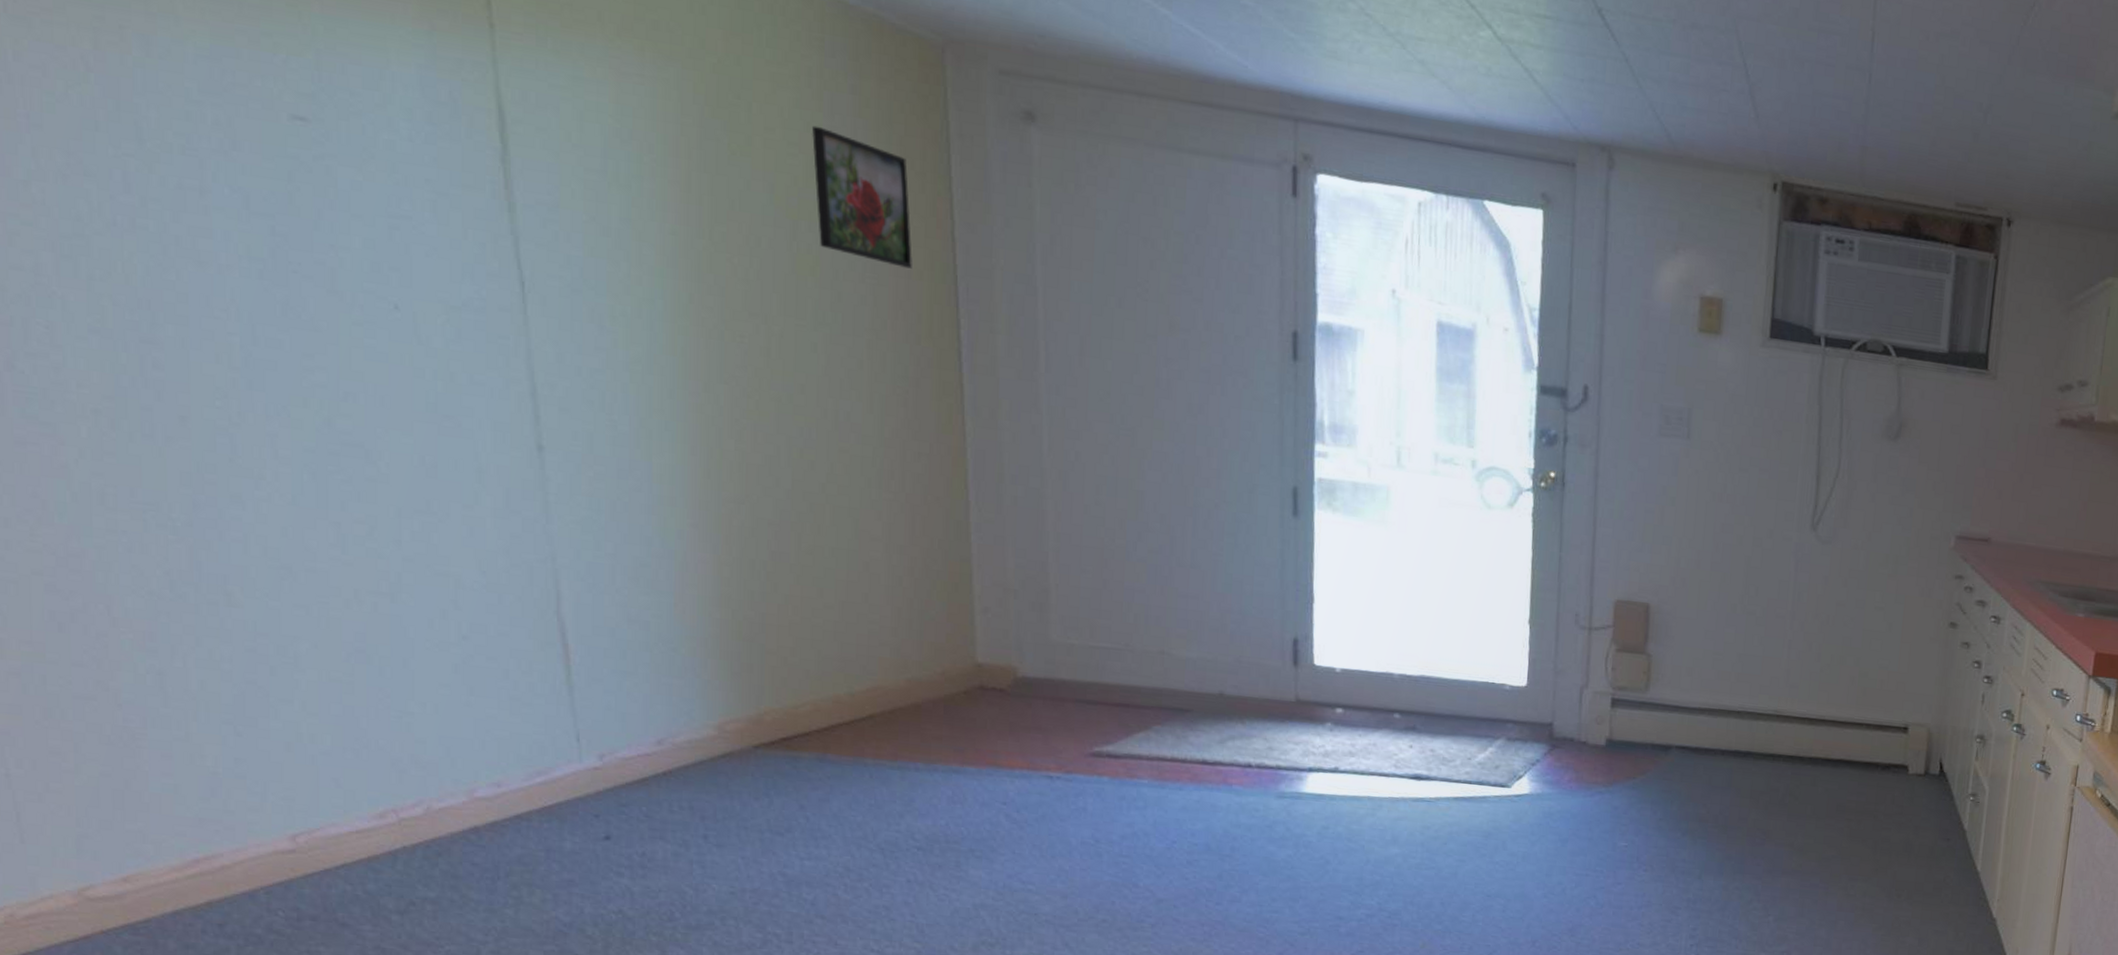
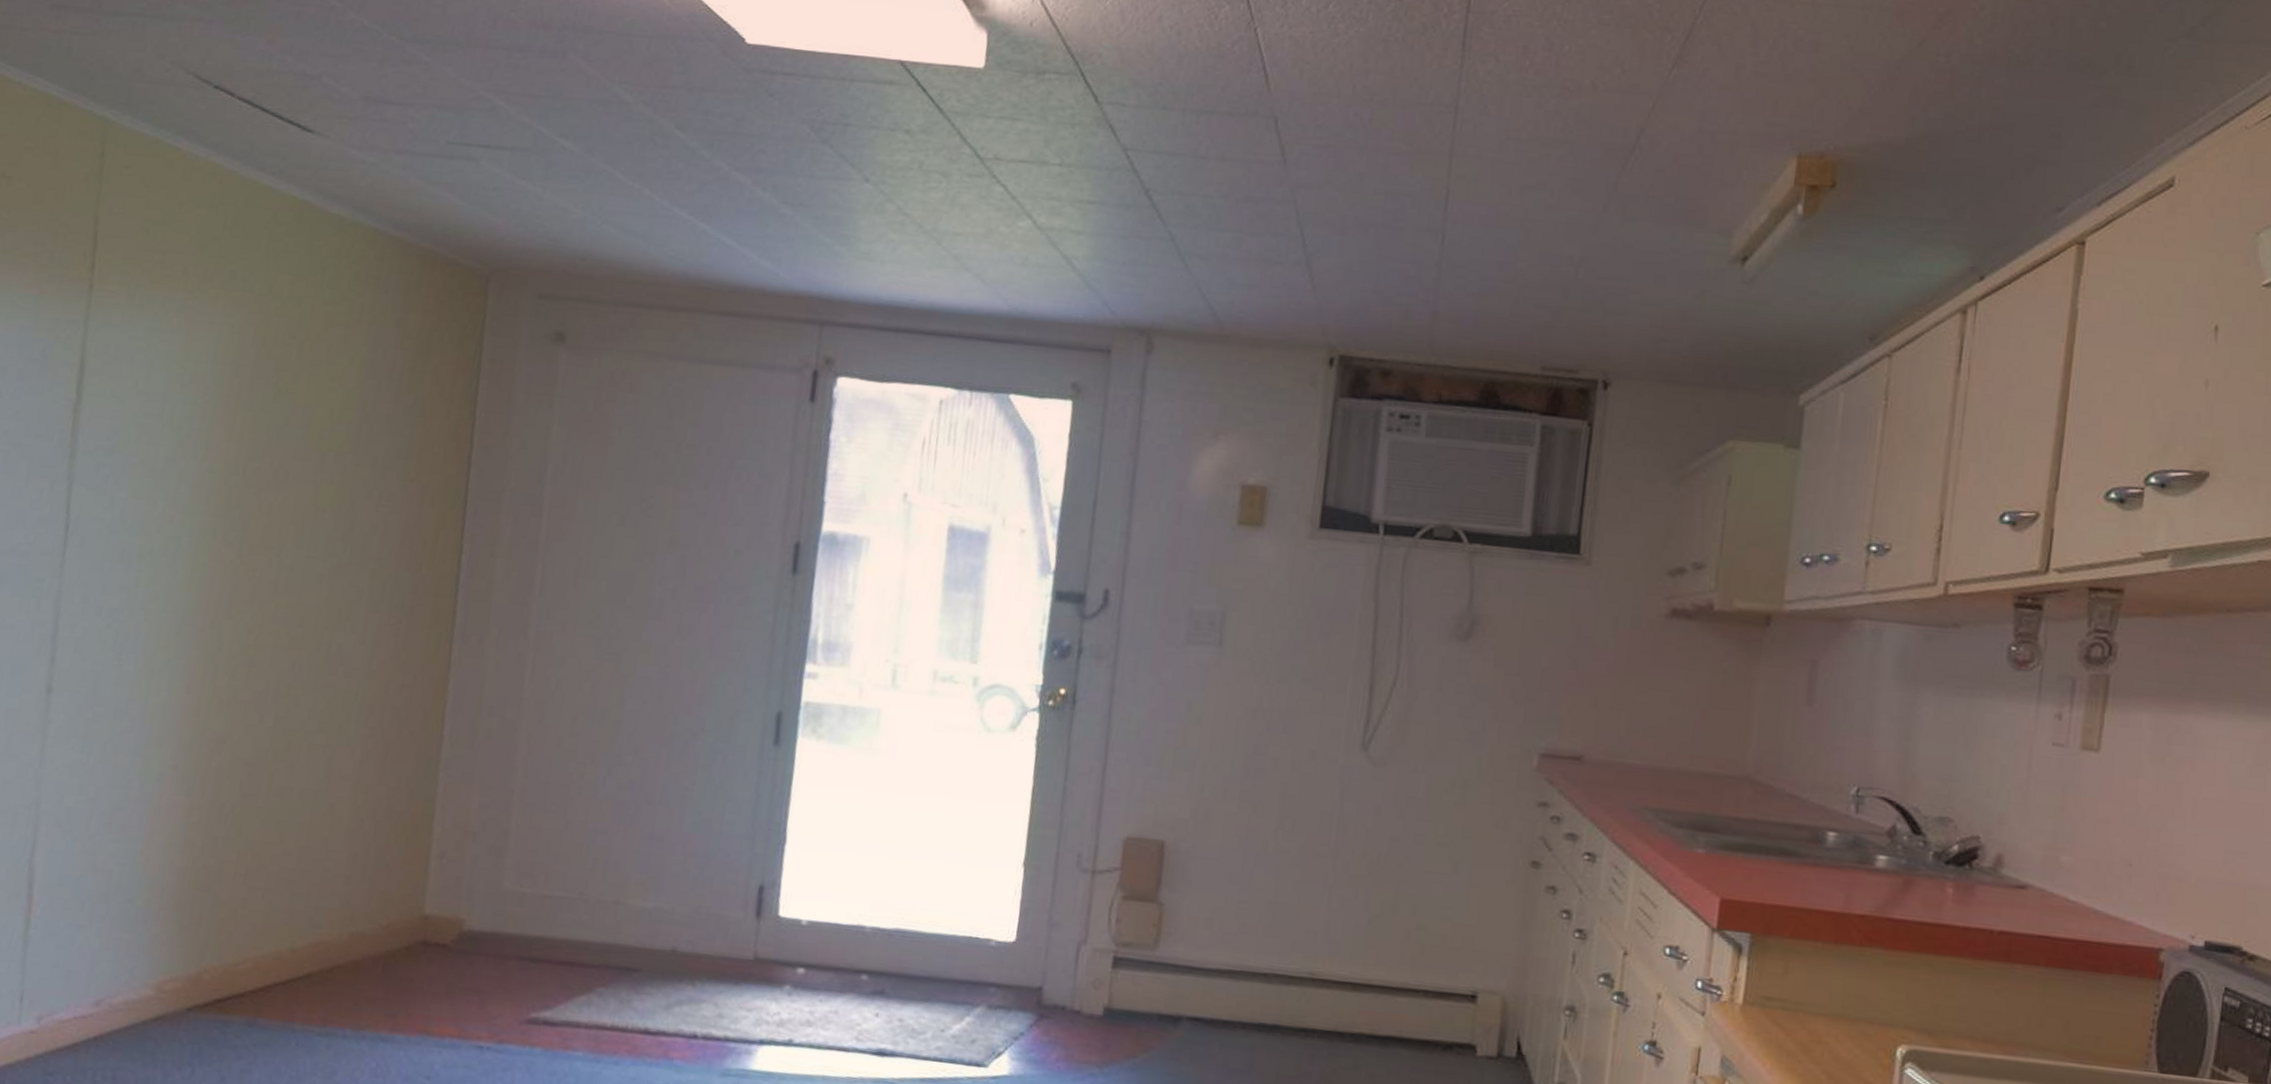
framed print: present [812,125,912,269] -> none [343,359,437,495]

